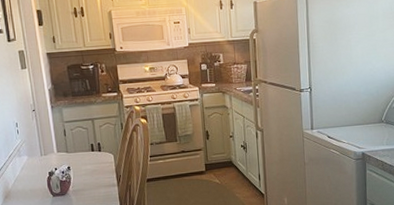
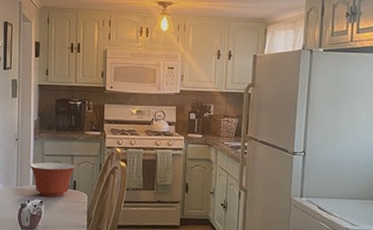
mixing bowl: none [51,127,98,162] -> present [29,162,76,197]

